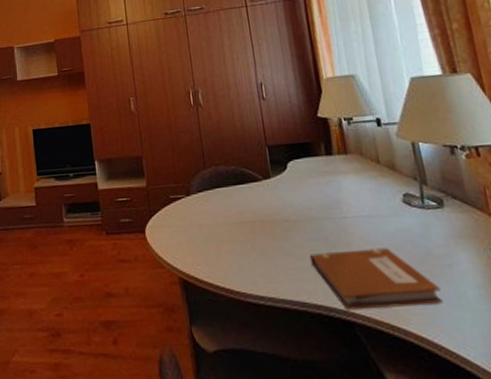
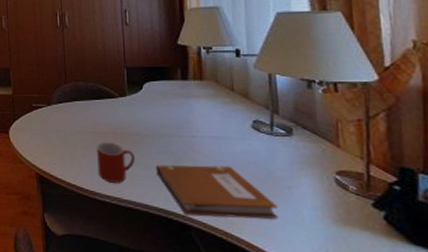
mug: none [244,232,287,280] -> present [97,142,135,183]

